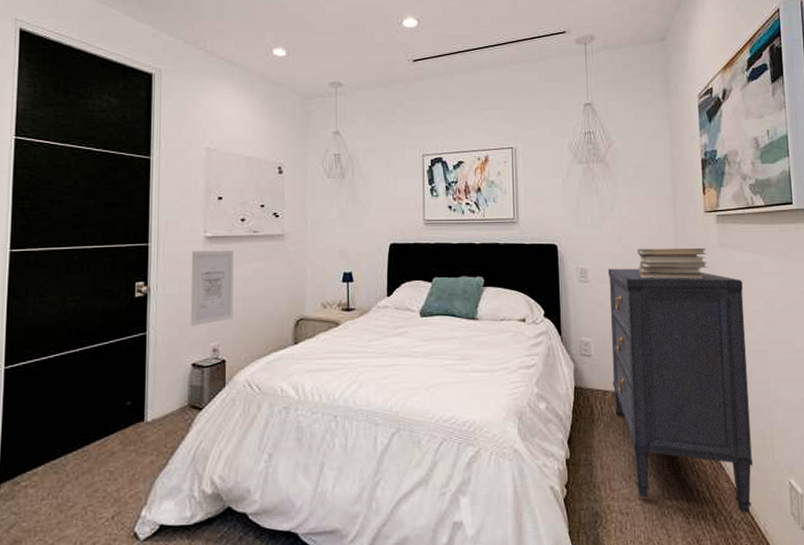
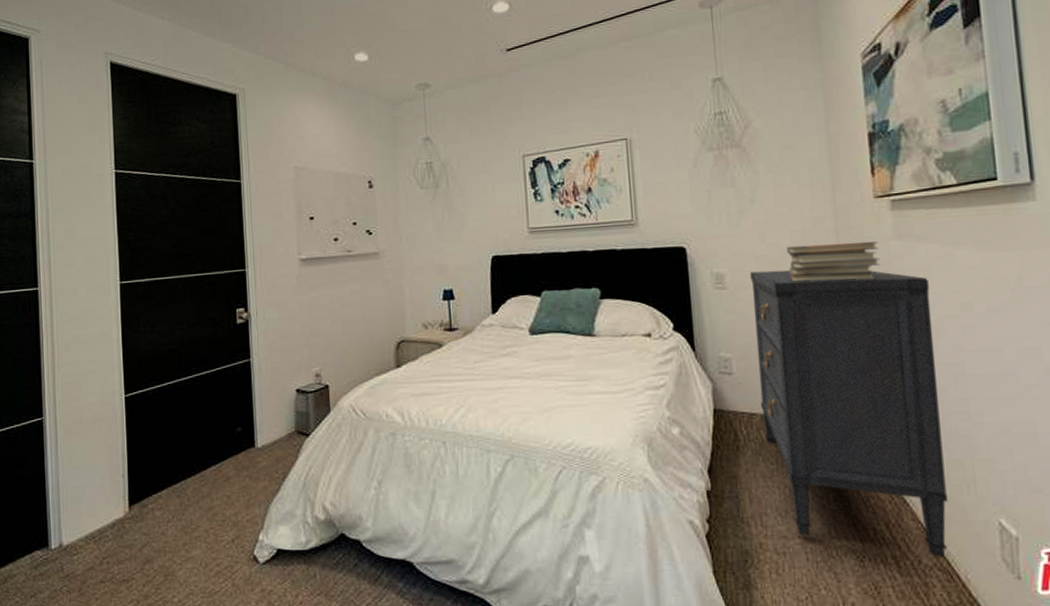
wall art: present [190,250,234,327] -> none [287,272,333,352]

